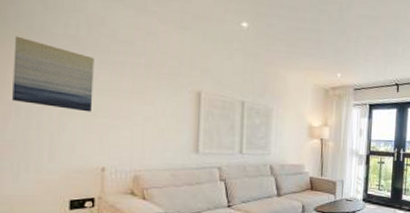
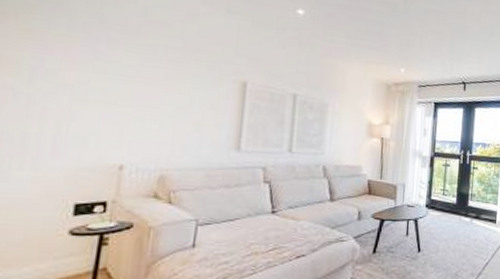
wall art: present [12,36,94,112] -> none [10,8,120,100]

